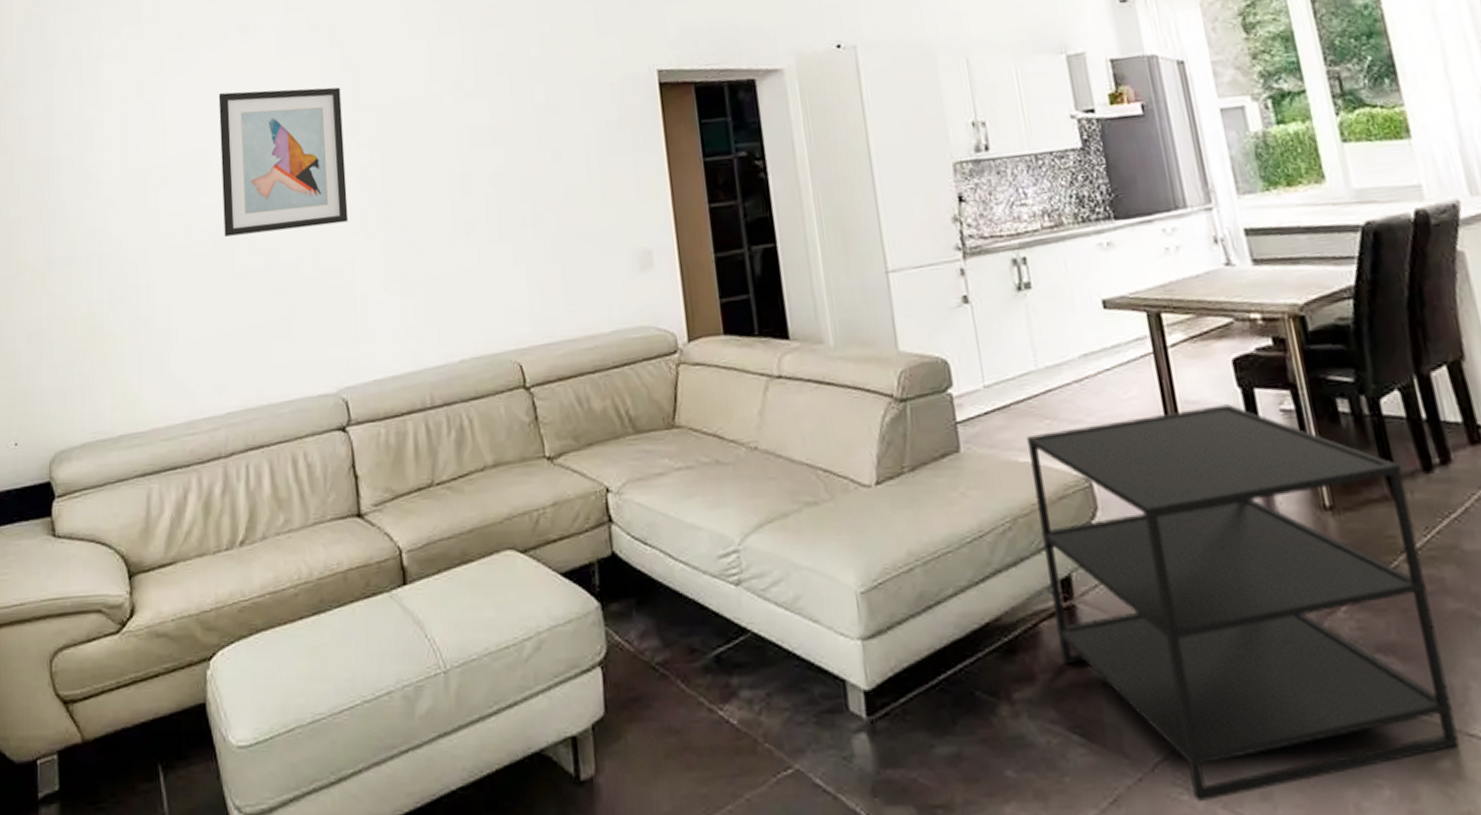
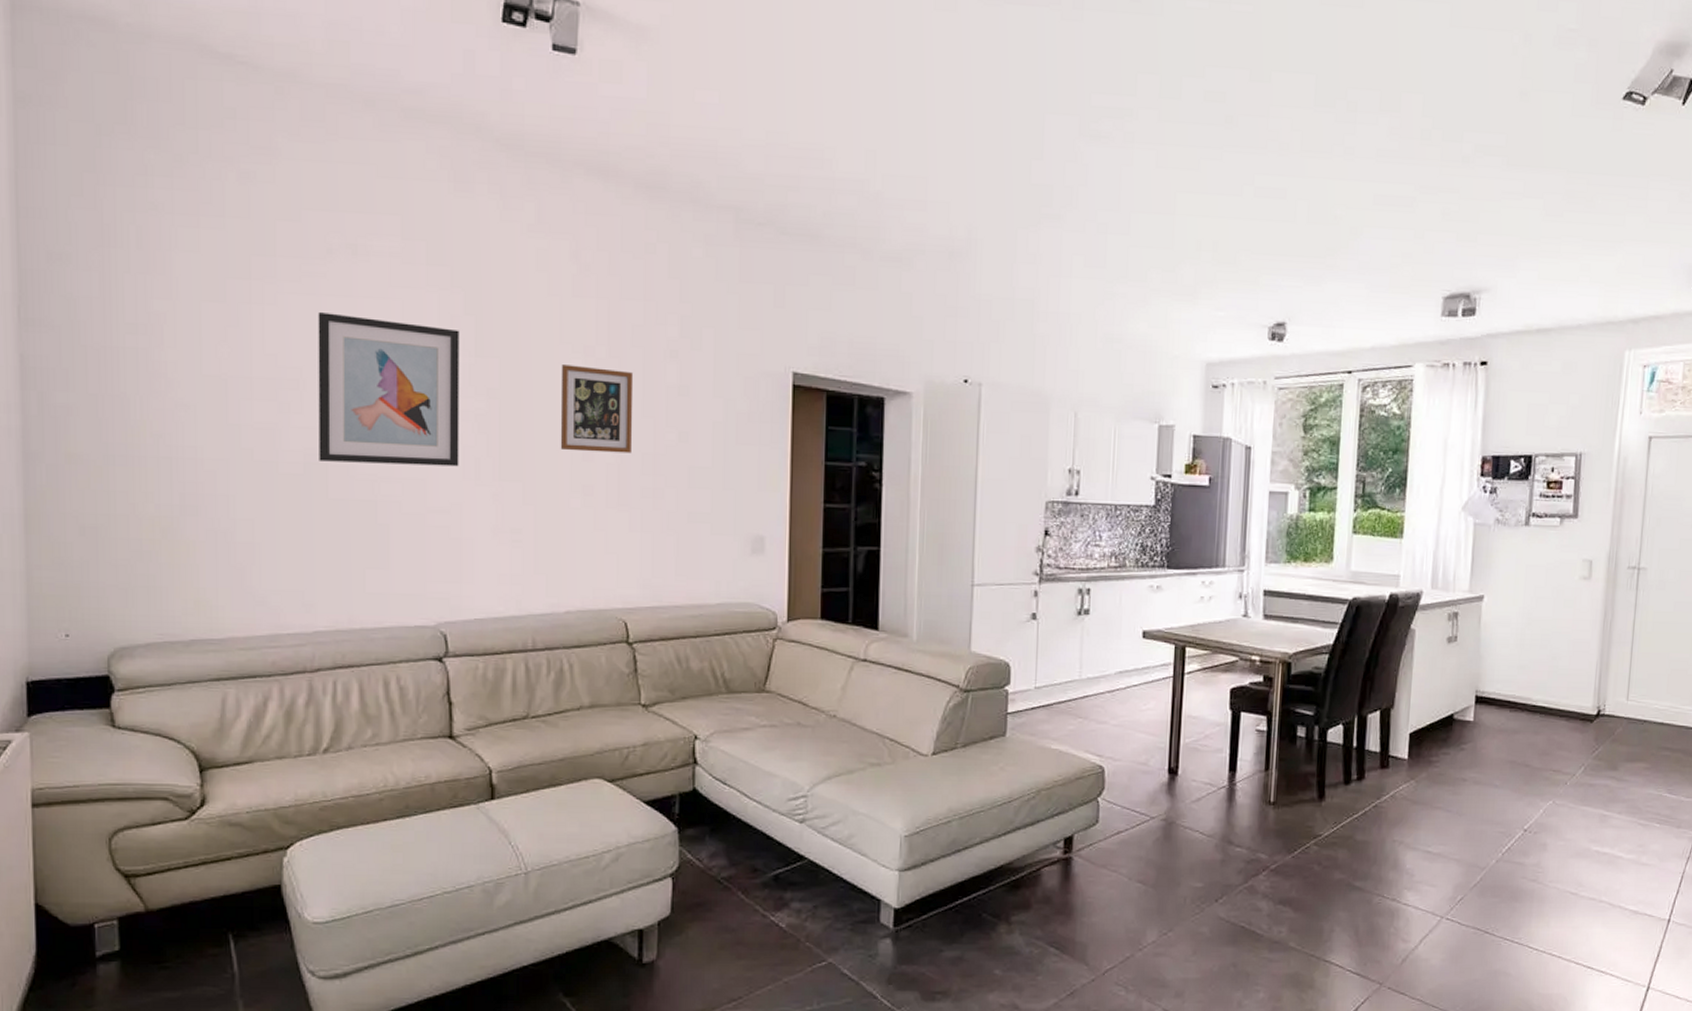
picture frame: none [434,98,508,189] -> present [560,365,634,454]
side table: present [1025,404,1460,803] -> none [1054,721,1329,997]

